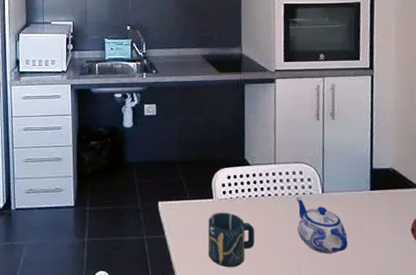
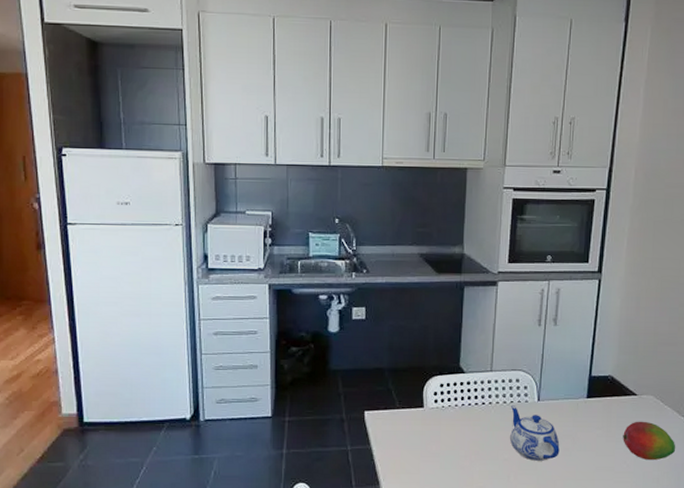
cup: present [208,212,255,267] -> none [416,421,466,476]

